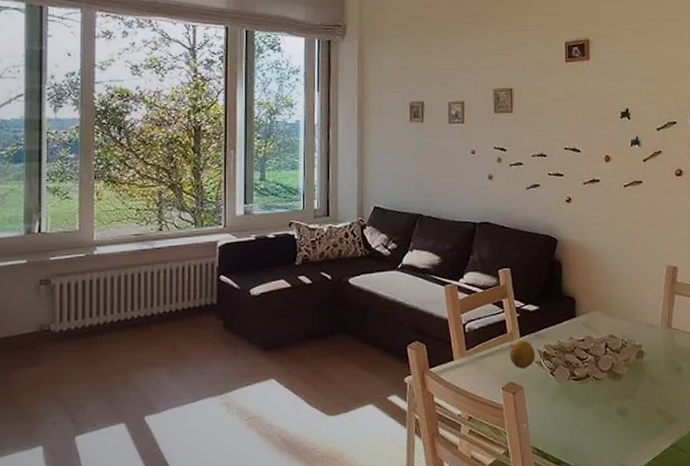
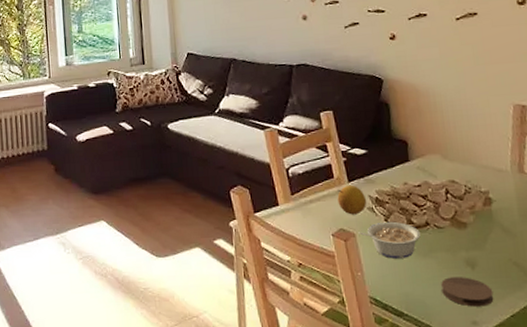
legume: none [526,374,581,410] -> present [358,221,420,259]
coaster: none [596,424,640,452] -> present [441,277,494,307]

